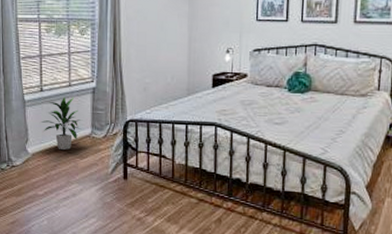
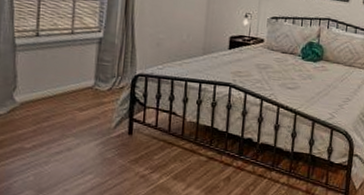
indoor plant: present [40,96,82,150] -> none [33,44,84,101]

